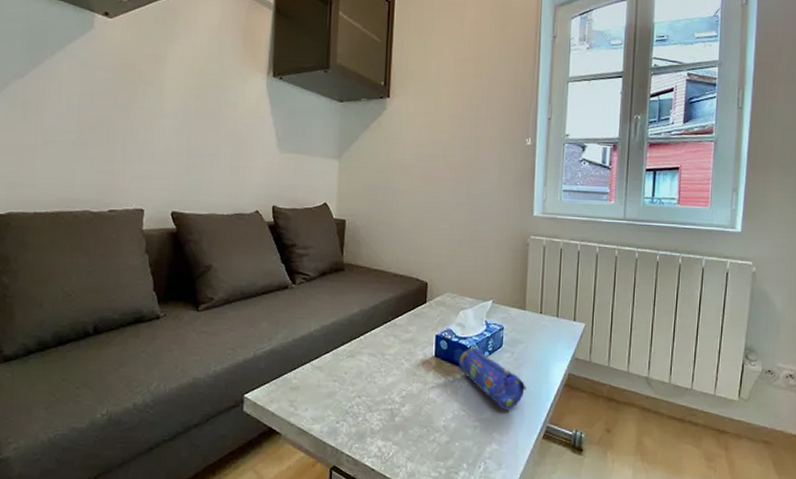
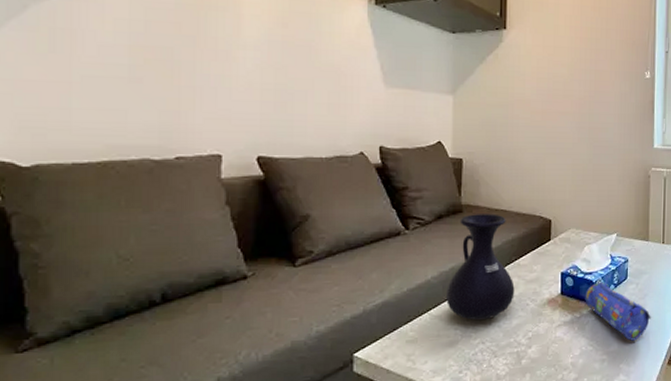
vase: none [326,273,391,374] -> present [445,214,515,320]

